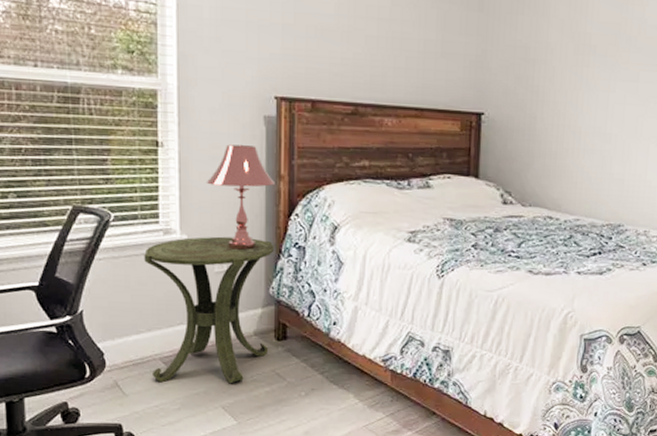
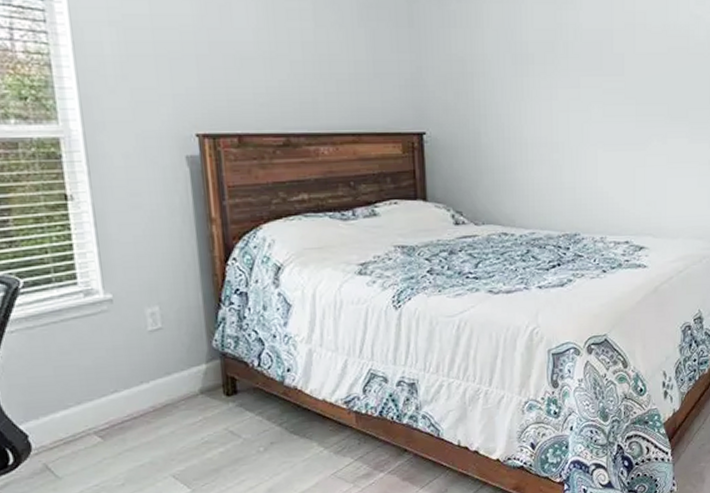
side table: present [144,236,274,384] -> none [64,290,219,458]
table lamp: present [206,144,276,250] -> none [127,189,207,304]

